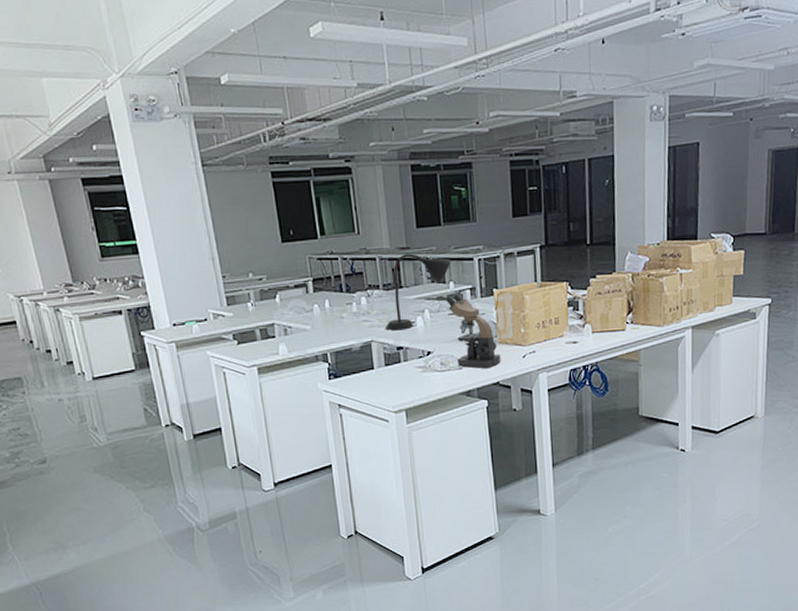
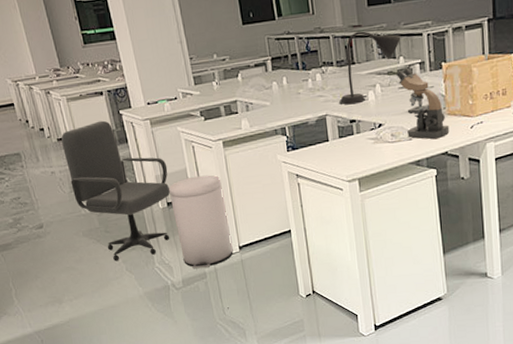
office chair: none [71,342,197,501] -> present [61,120,170,261]
pedal bin: none [194,404,267,509] -> present [168,175,233,269]

